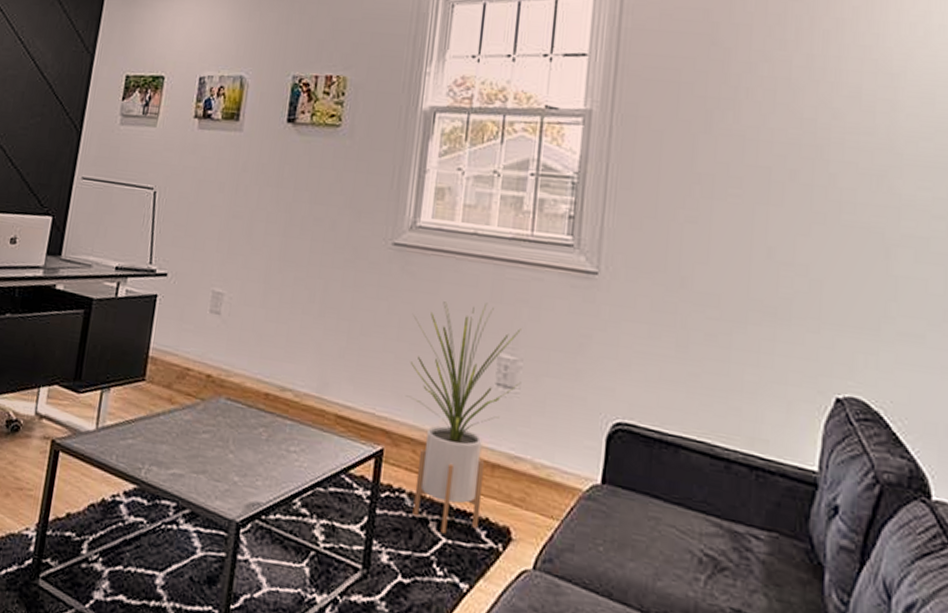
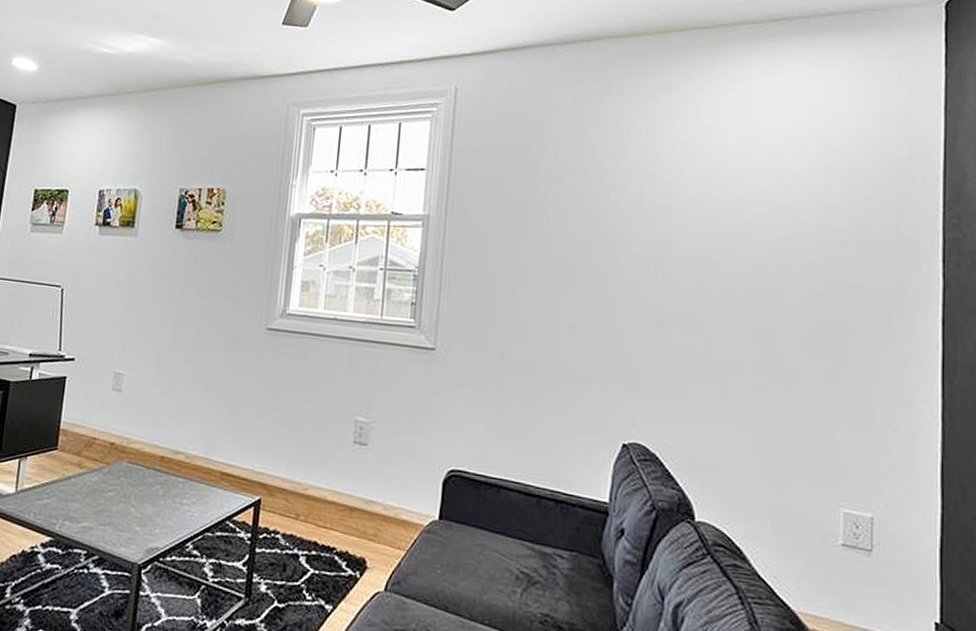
house plant: present [406,301,521,534] -> none [279,375,374,566]

